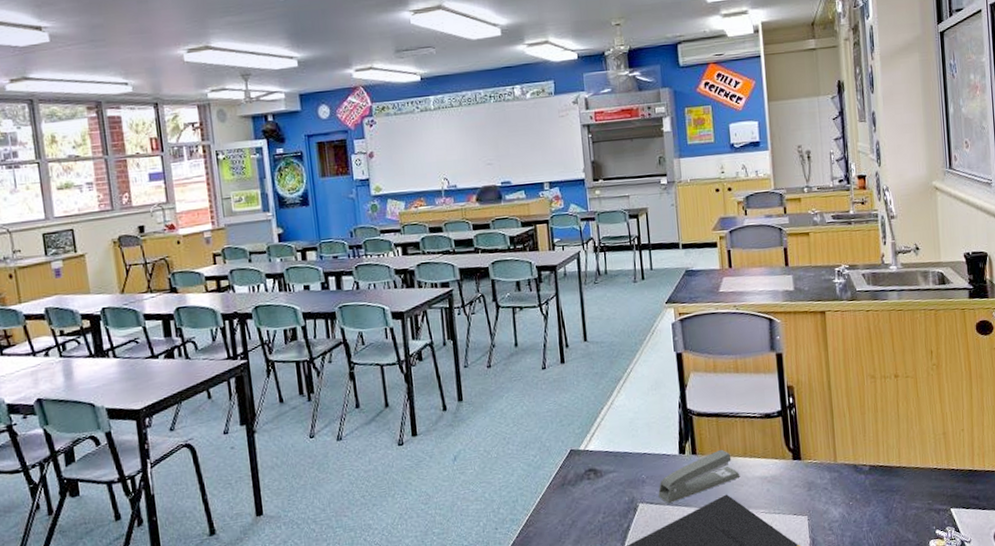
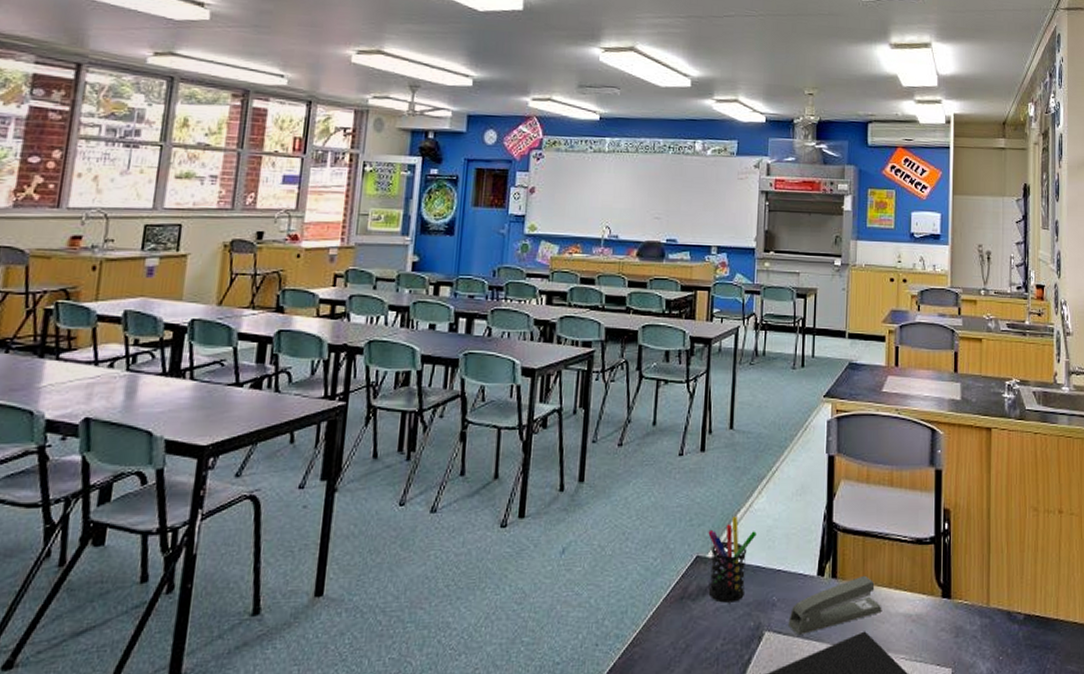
pen holder: none [578,414,621,485] -> present [708,516,757,603]

